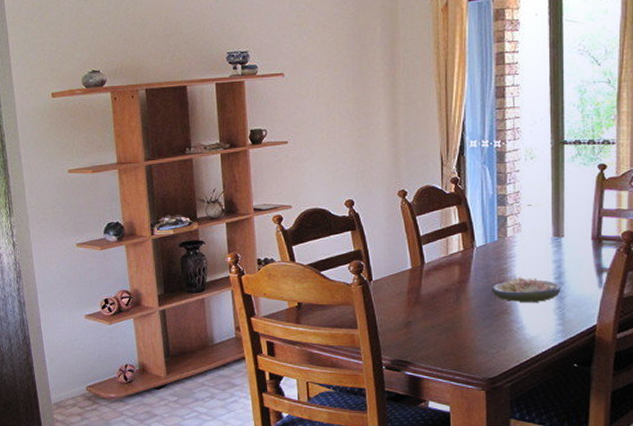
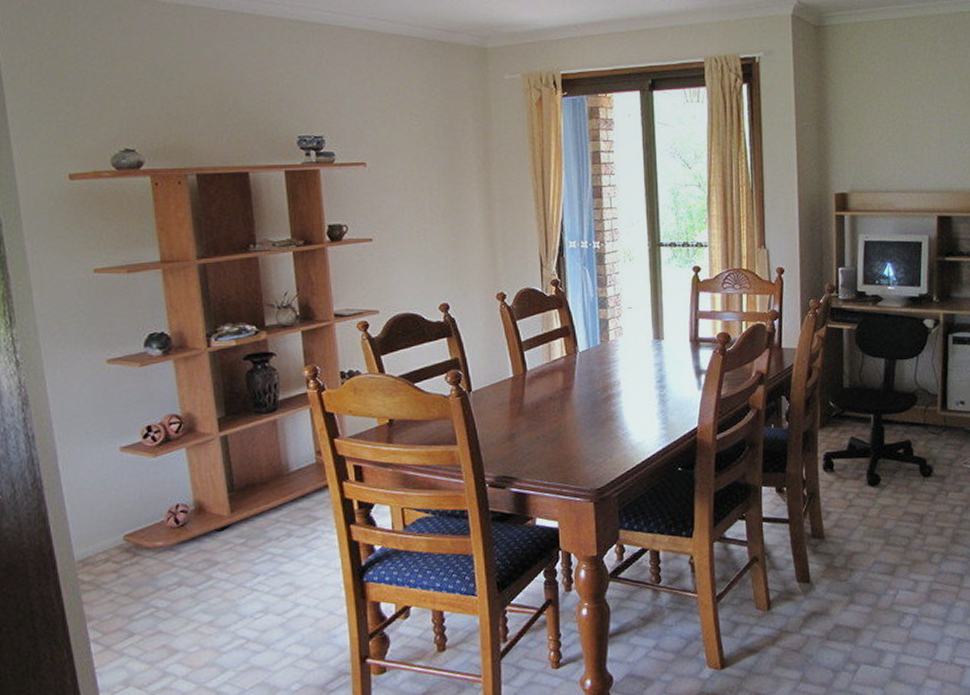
soup: present [491,277,561,302] -> none [595,381,664,407]

